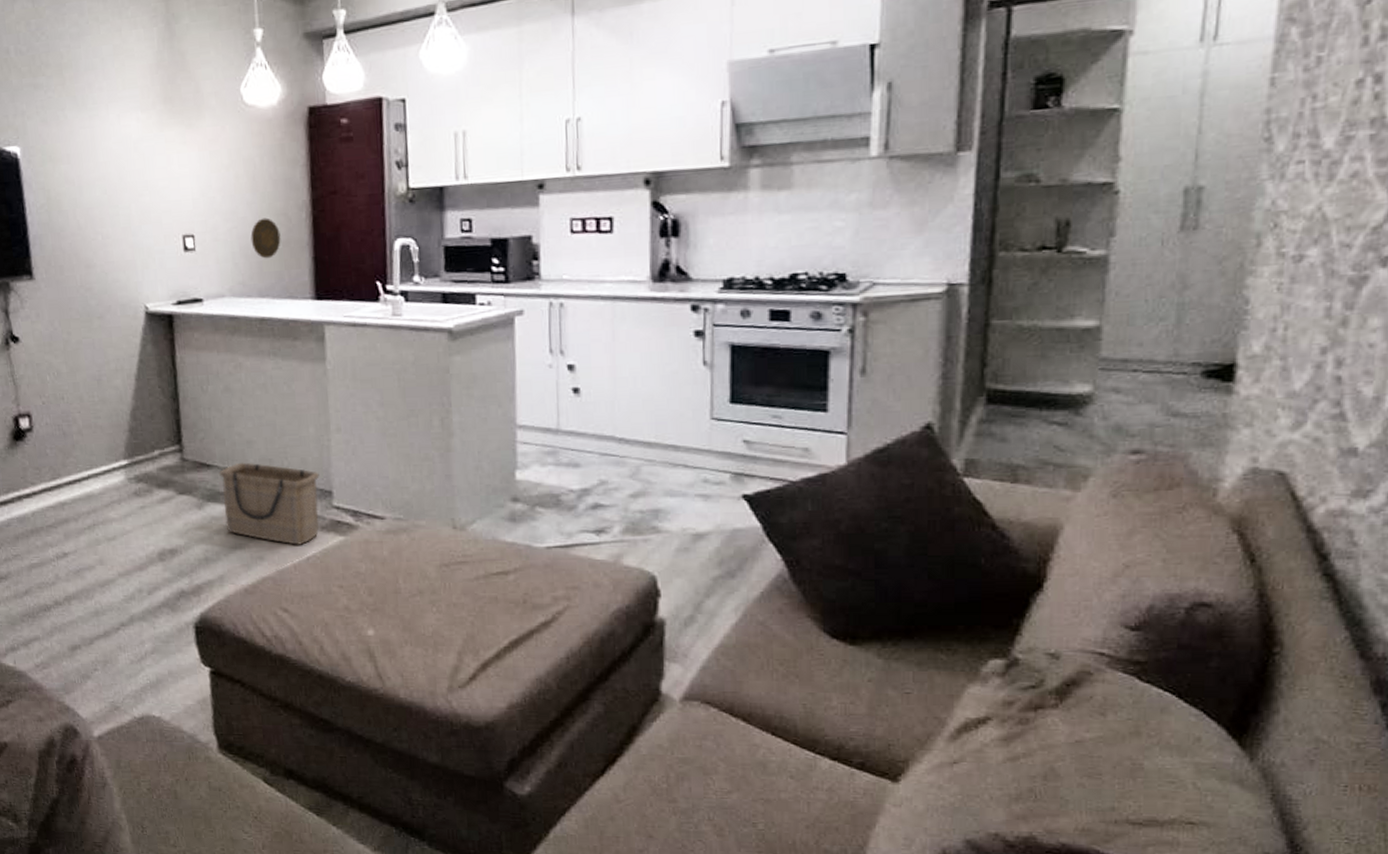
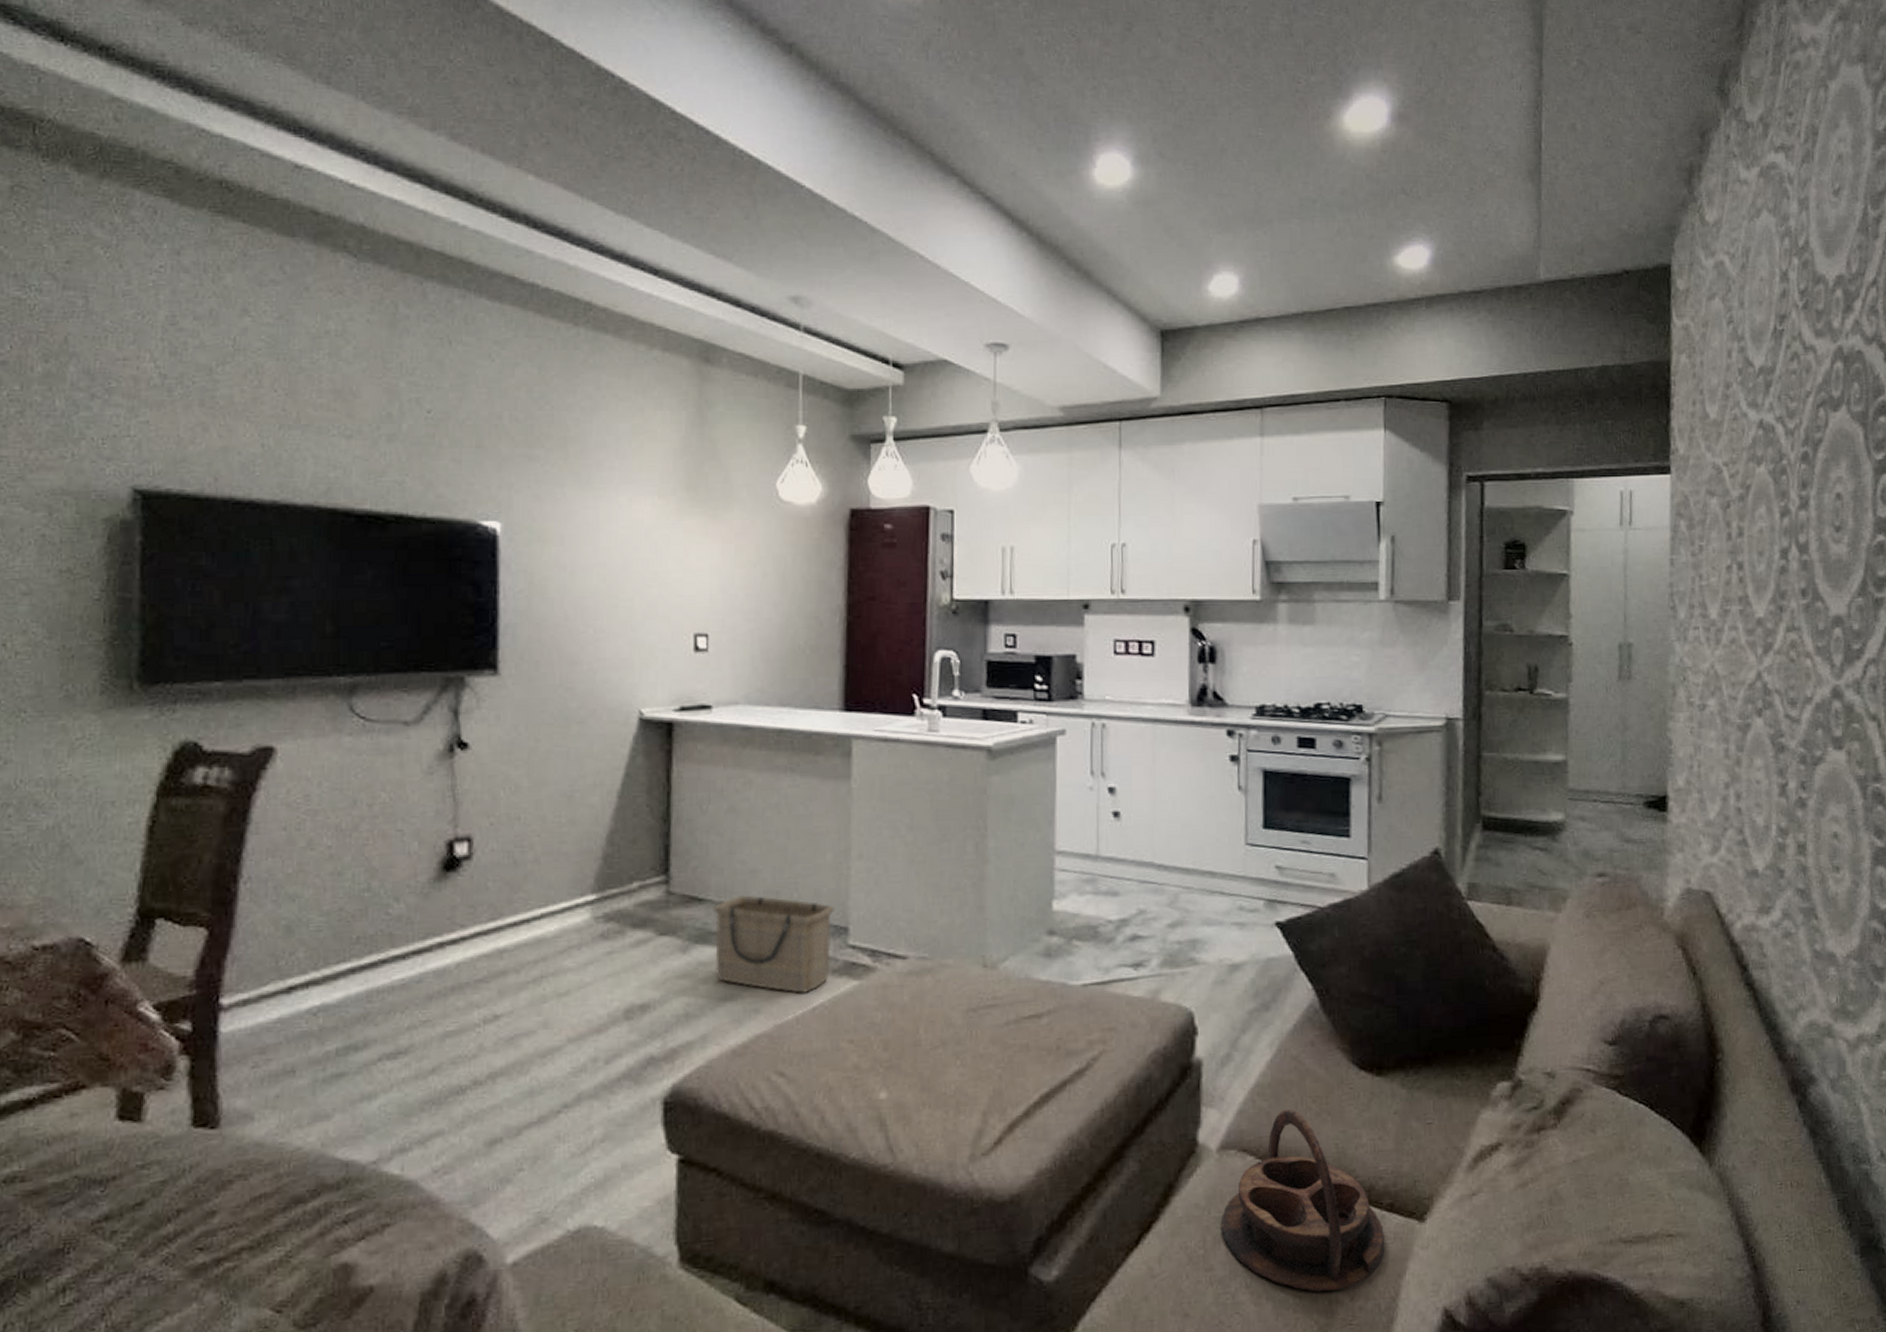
decorative plate: present [250,217,281,259] -> none [775,620,809,665]
serving tray: none [683,668,854,833] -> present [1220,1108,1385,1292]

